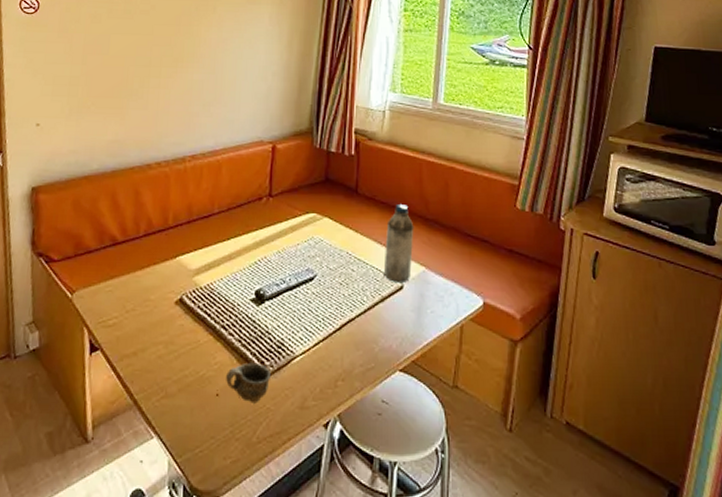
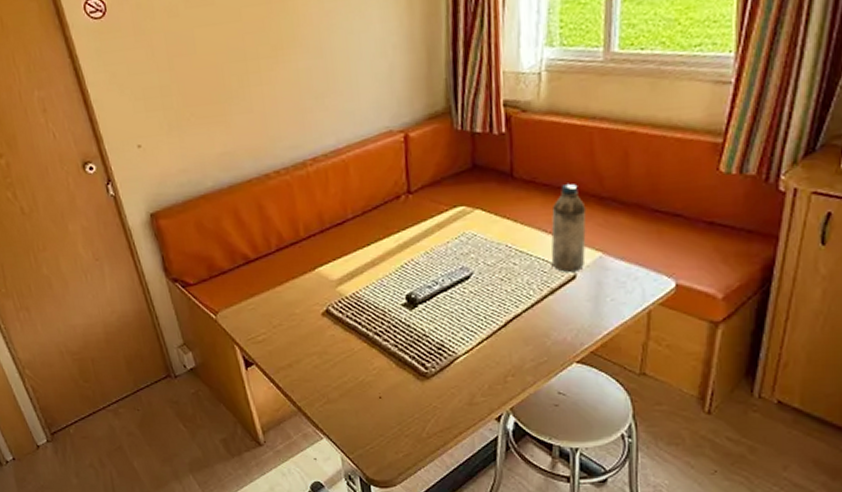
cup: present [226,362,270,404] -> none [386,365,434,403]

